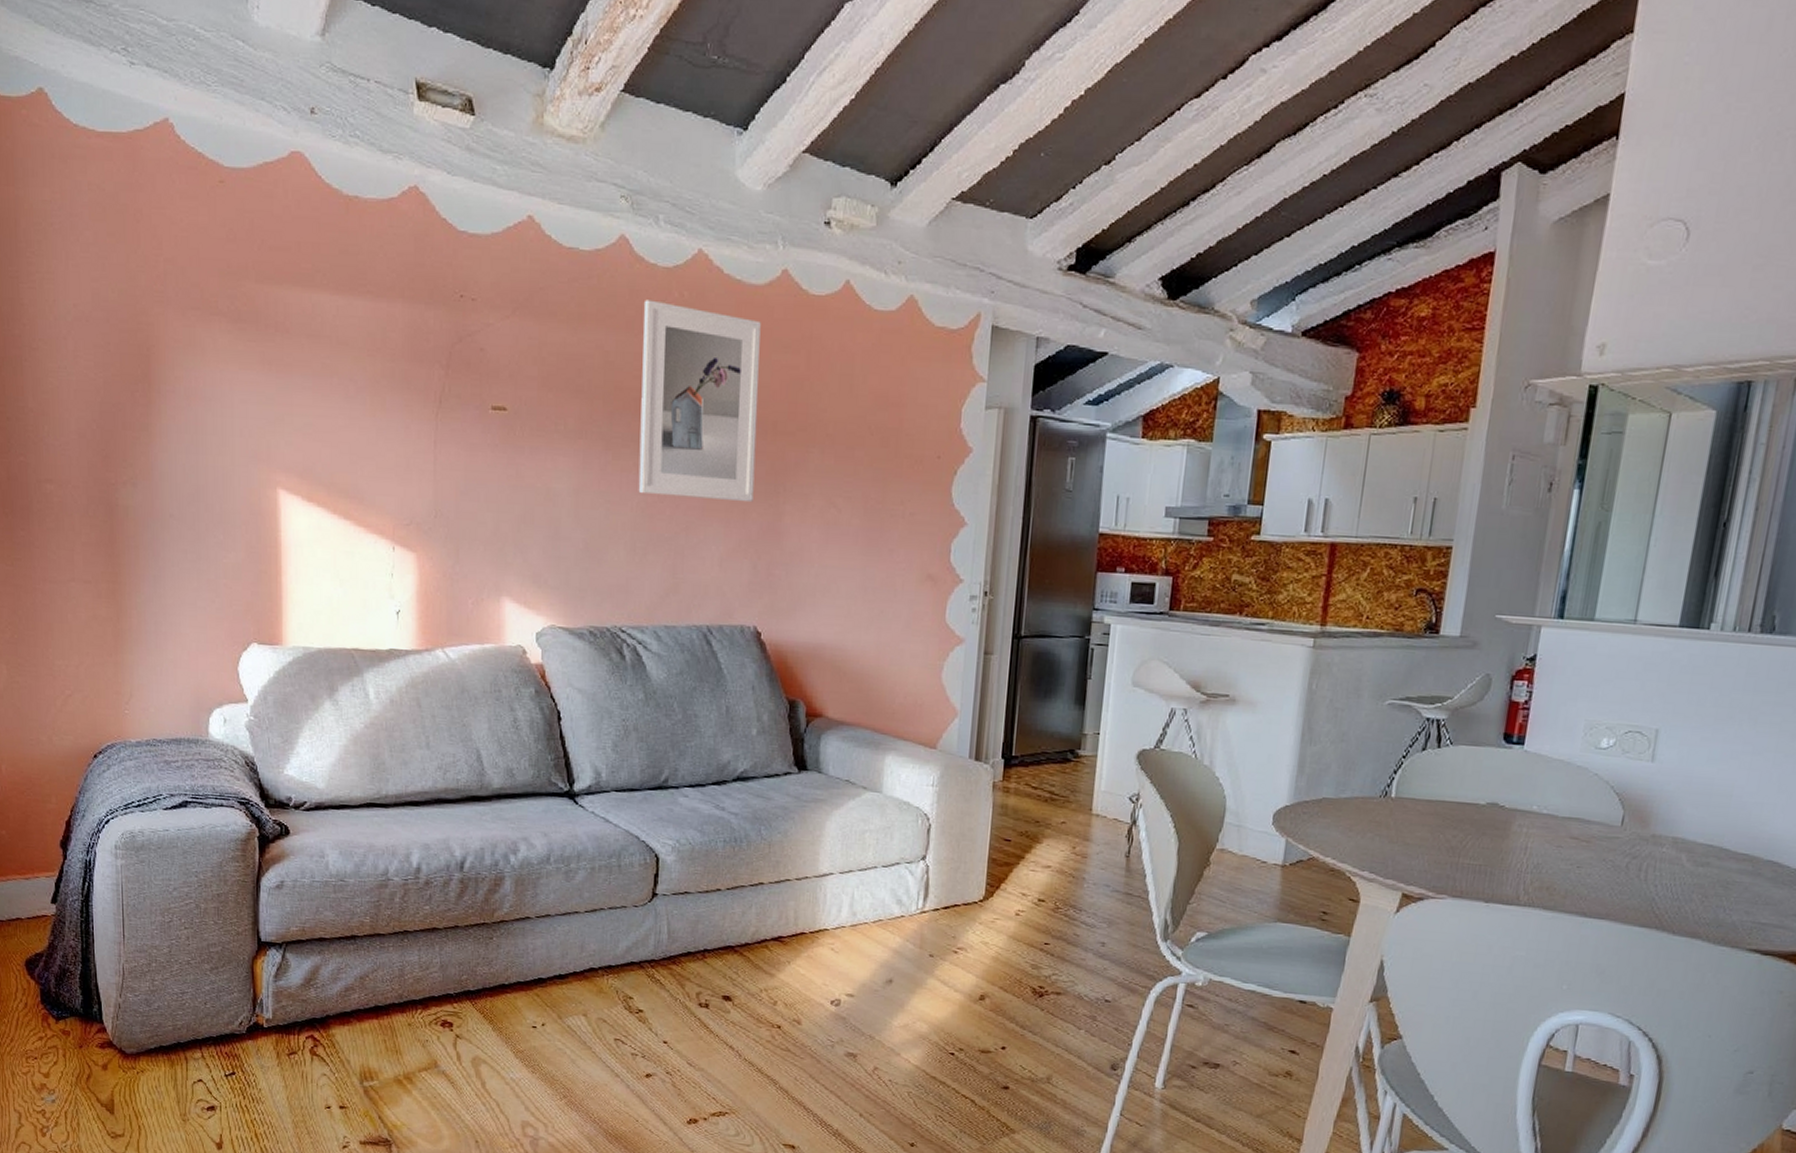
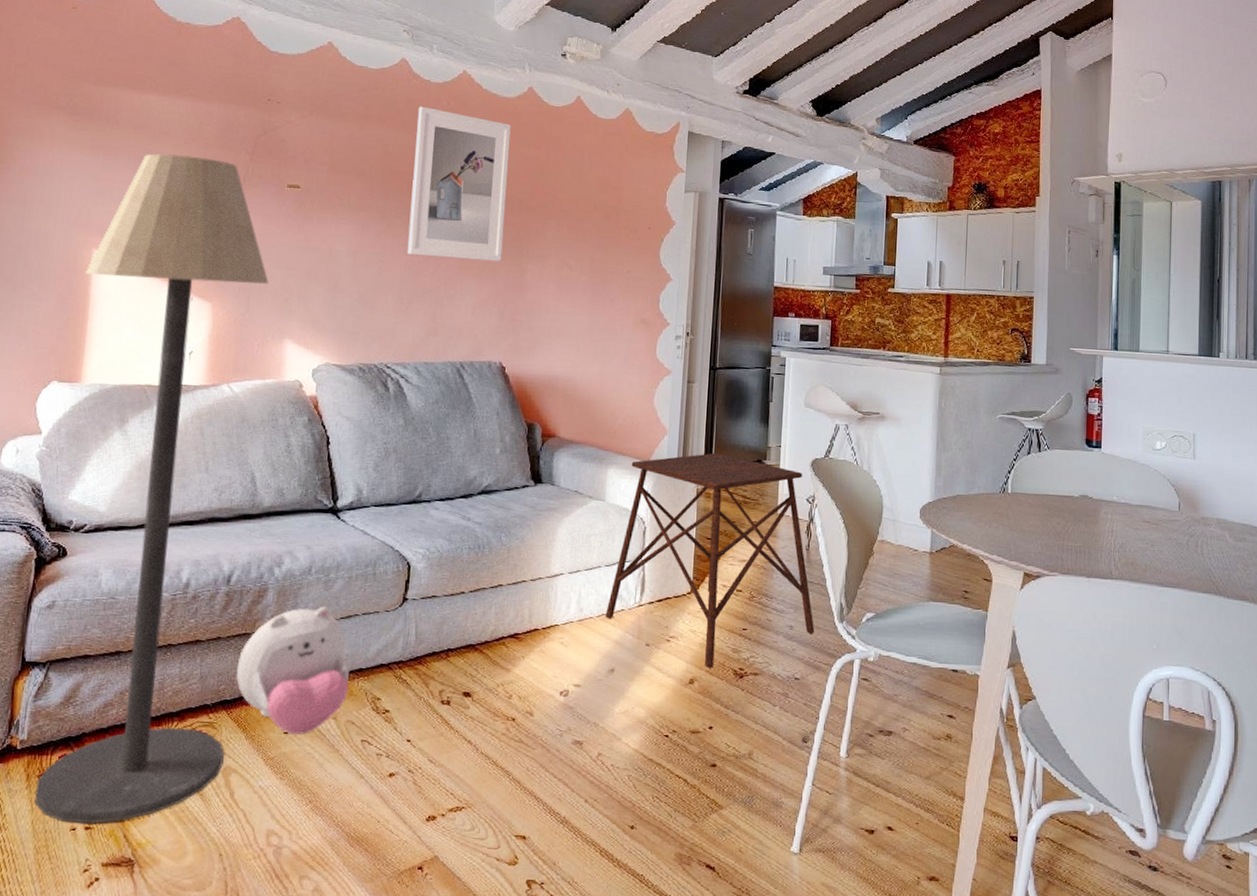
floor lamp: none [272,369,479,1104] -> present [34,153,269,824]
plush toy: none [477,898,598,1030] -> present [236,606,349,735]
side table: none [882,739,1132,984] -> present [605,452,815,668]

